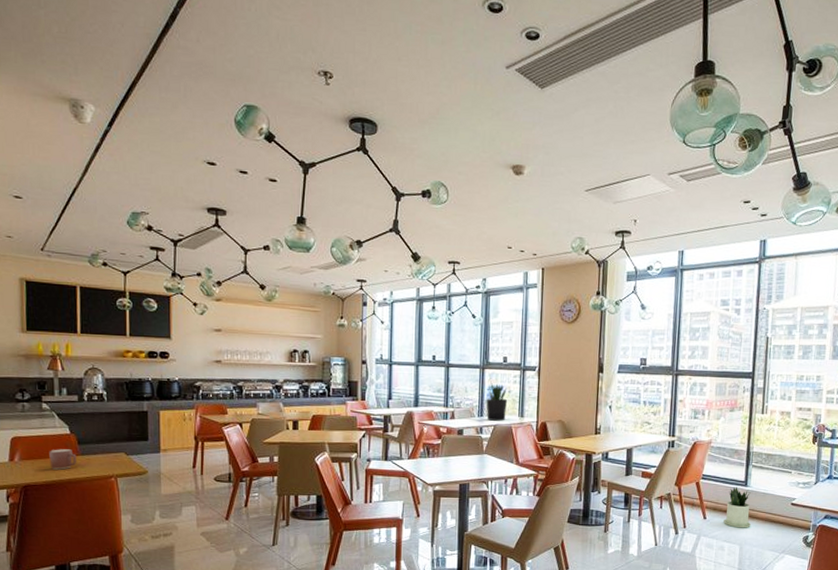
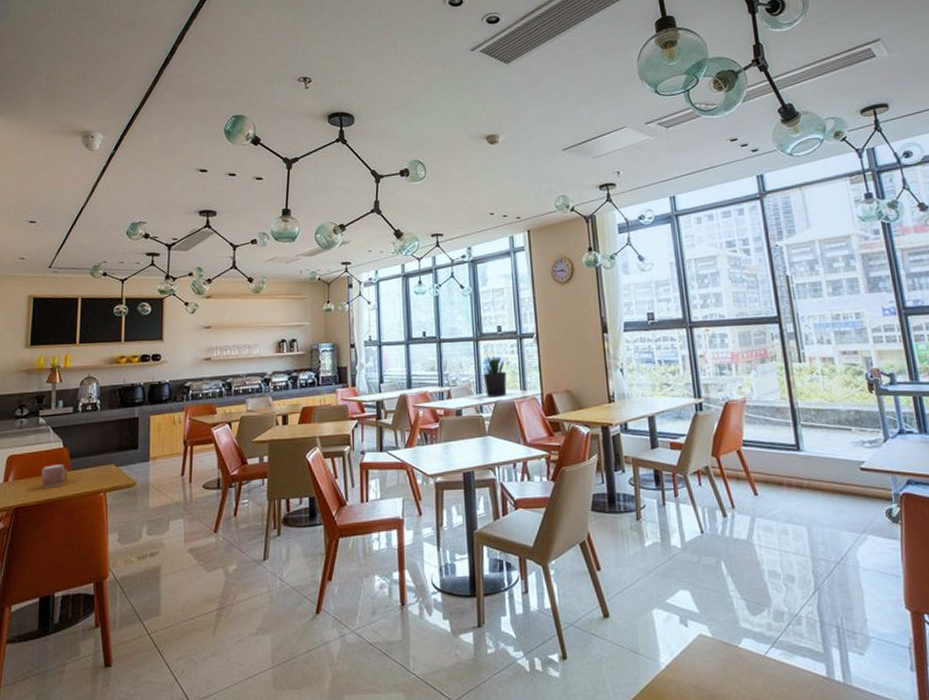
planter: present [723,487,751,528] -> none [779,452,815,504]

